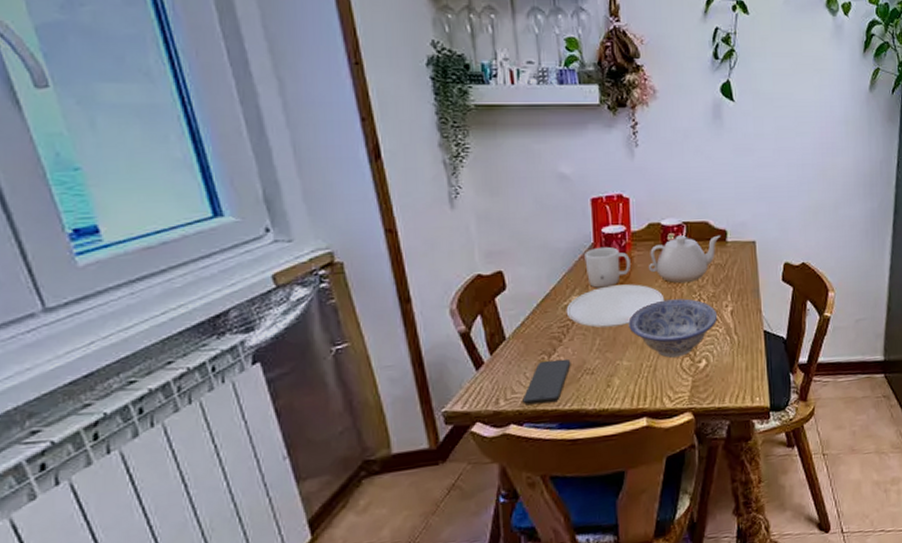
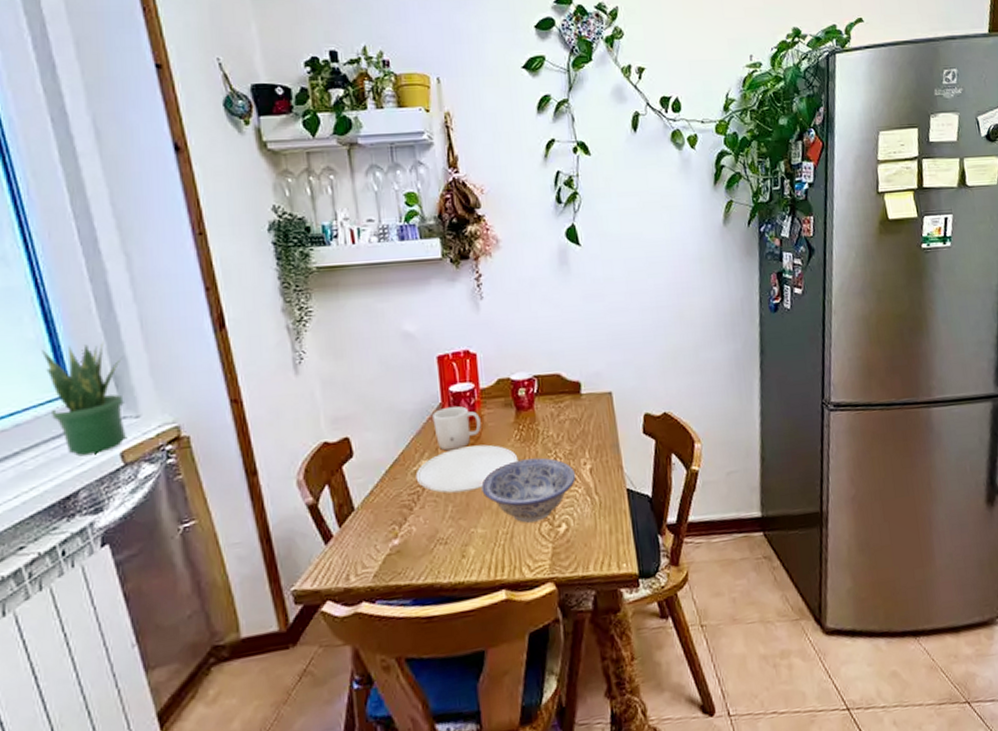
planter: none [190,165,278,277] -> present [42,341,126,457]
smartphone: present [522,358,571,404] -> none [373,528,423,580]
teapot: present [648,235,721,284] -> none [499,387,575,442]

